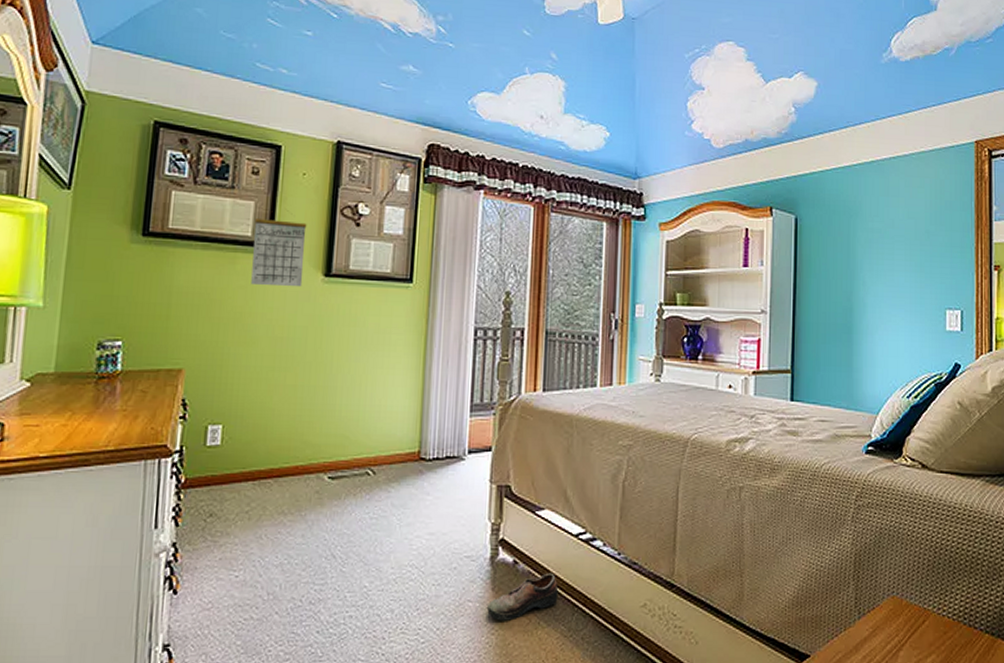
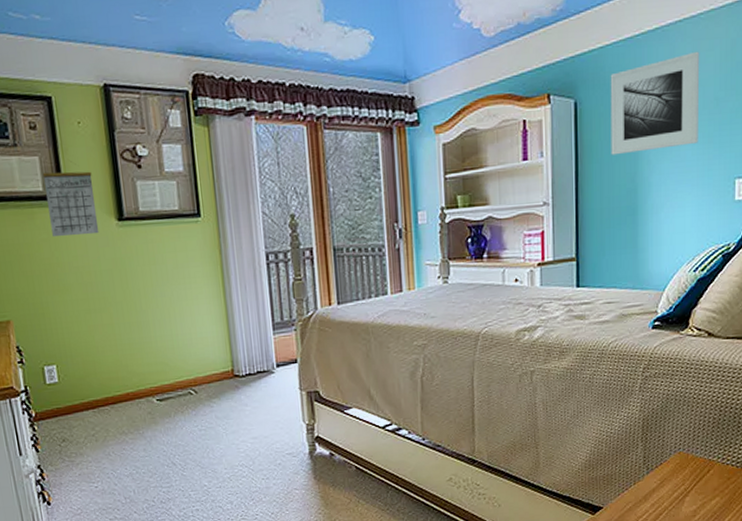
shoe: present [487,573,559,621] -> none [312,460,373,503]
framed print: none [828,186,912,273] -> present [610,51,700,156]

